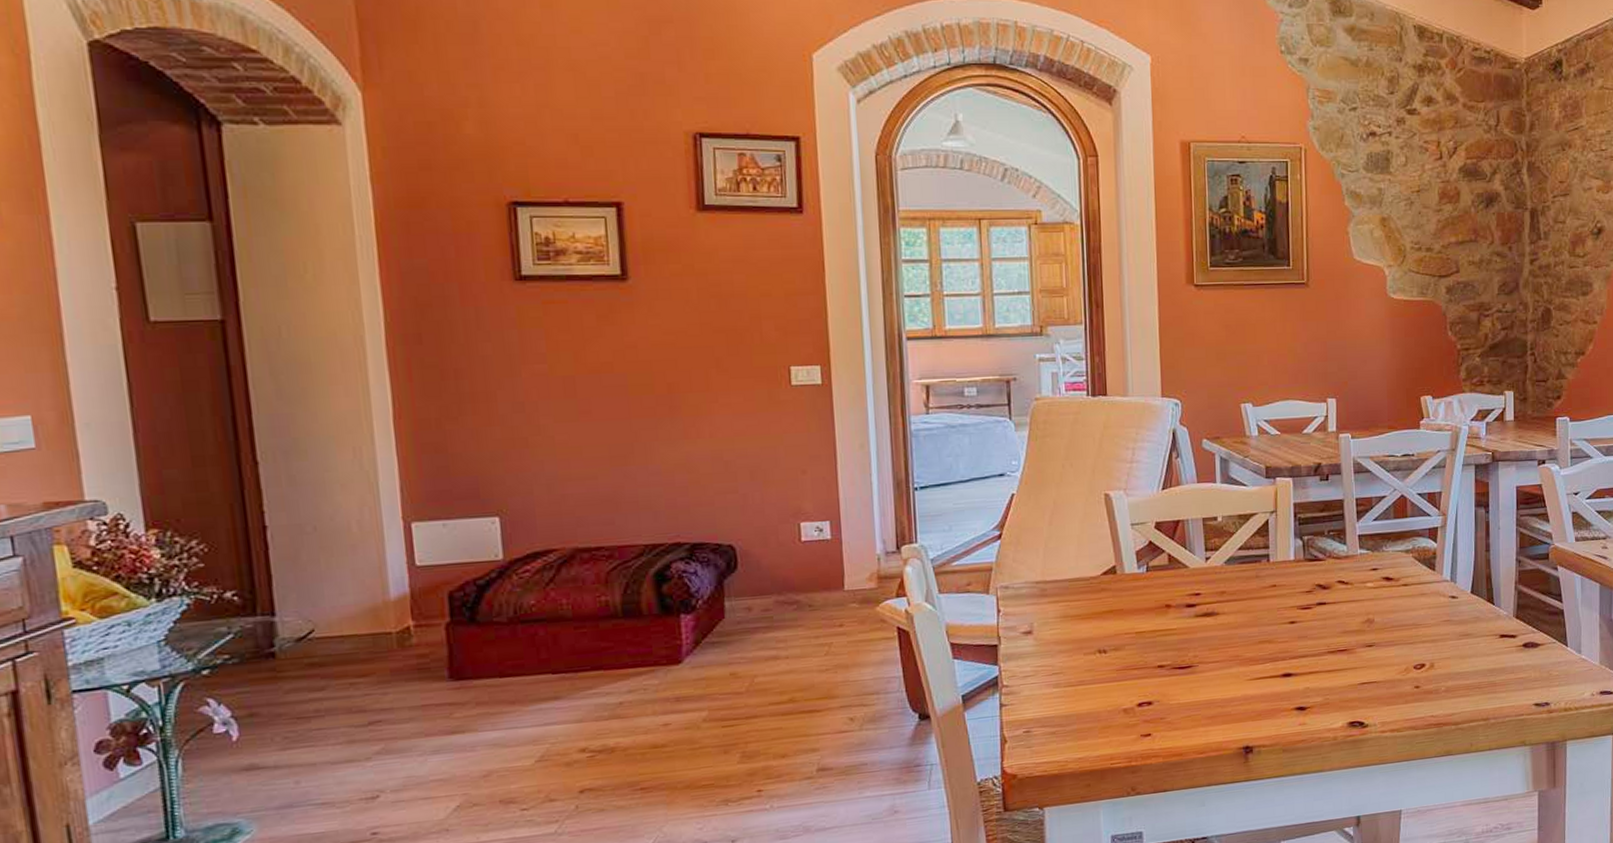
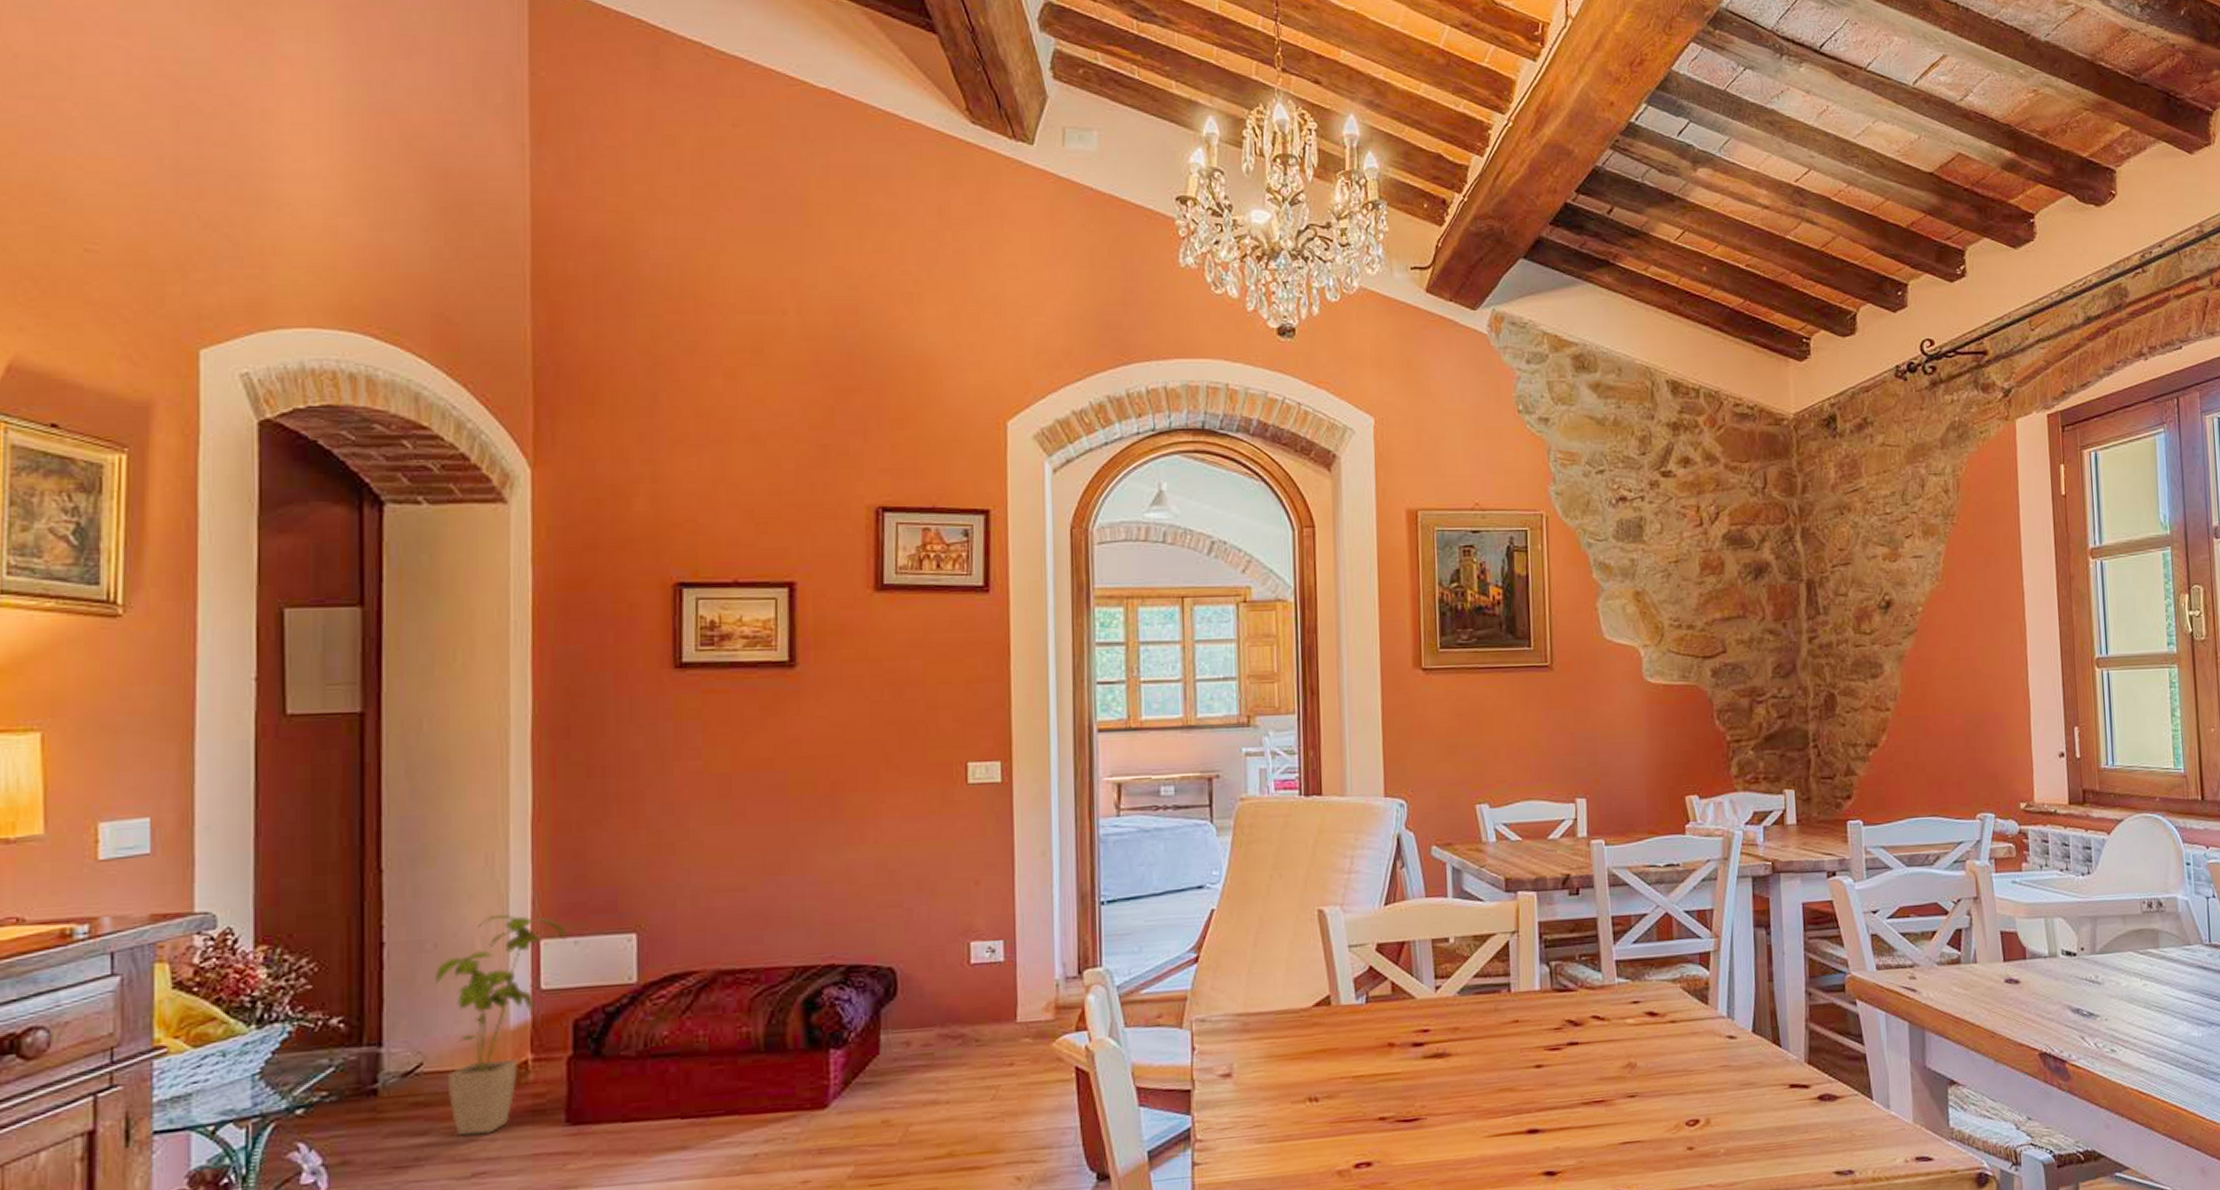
house plant: none [316,500,435,691] -> present [434,914,566,1136]

